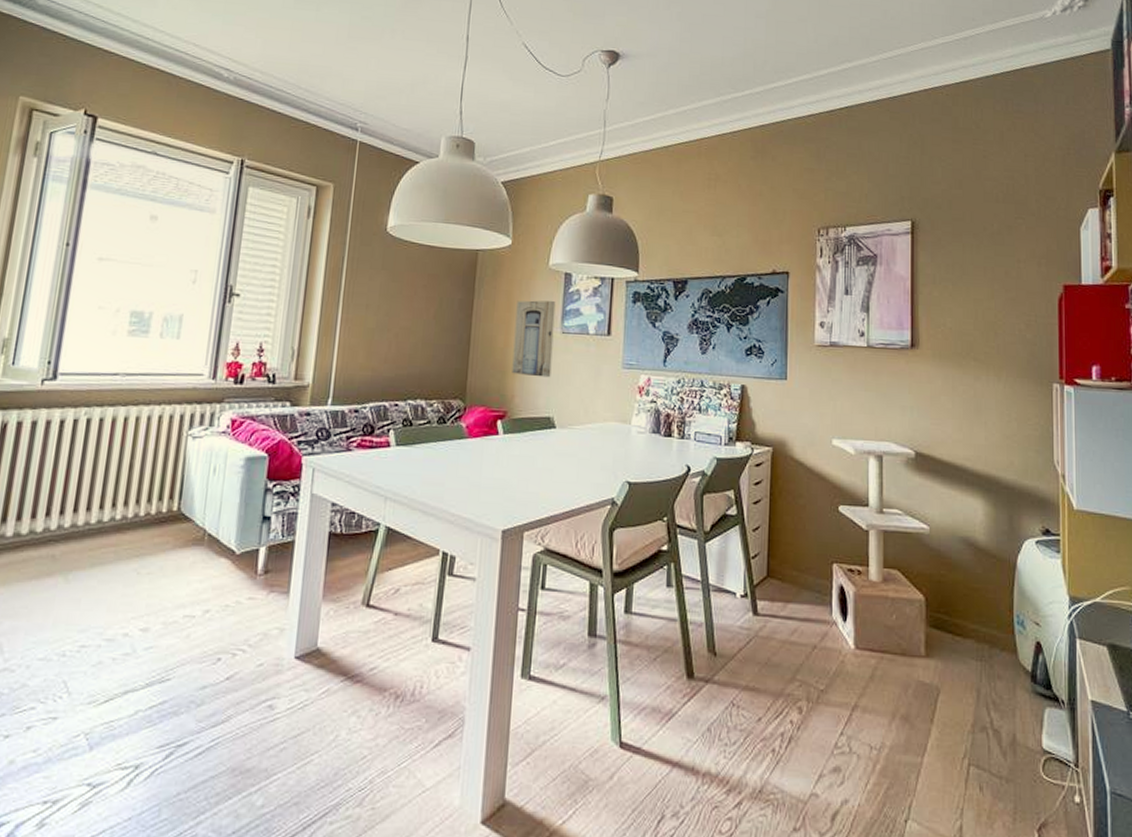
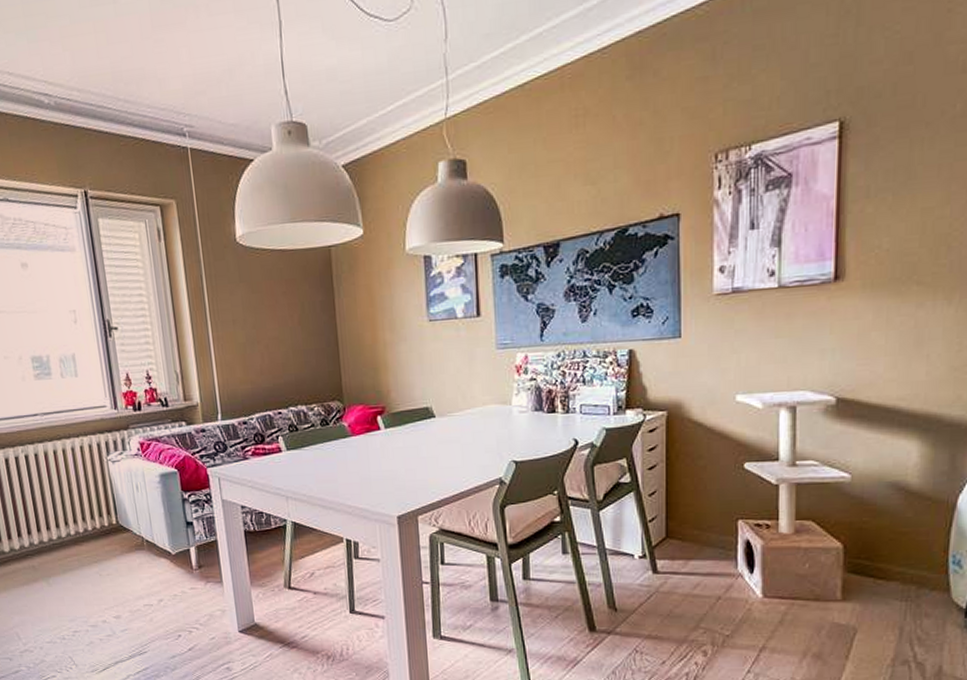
wall art: present [512,300,556,378] -> none [378,288,424,370]

